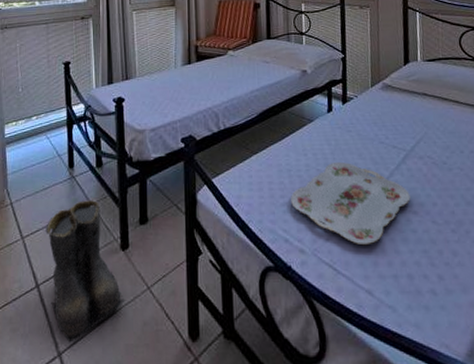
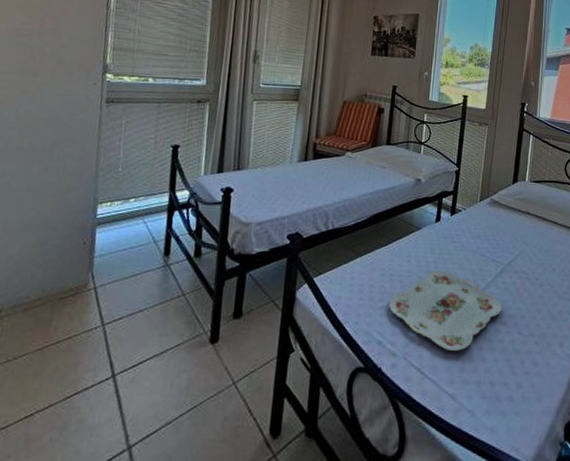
boots: present [45,200,125,343] -> none [126,290,208,436]

